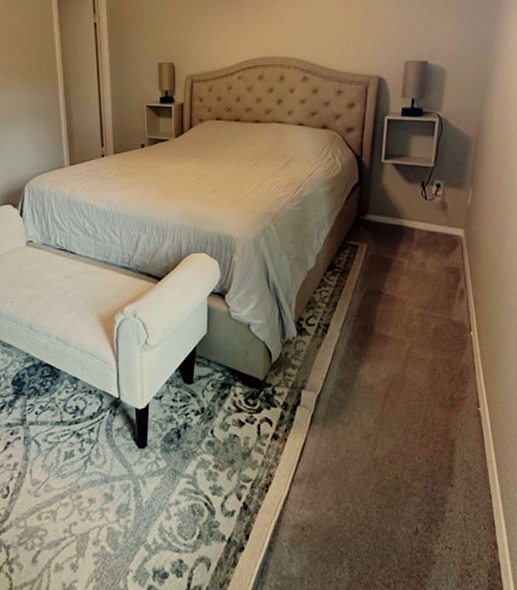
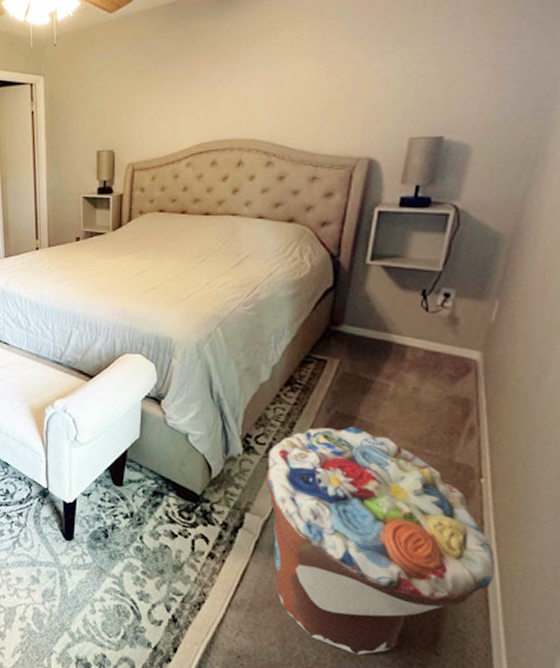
flower pot: none [316,300,486,502] -> present [265,426,496,655]

